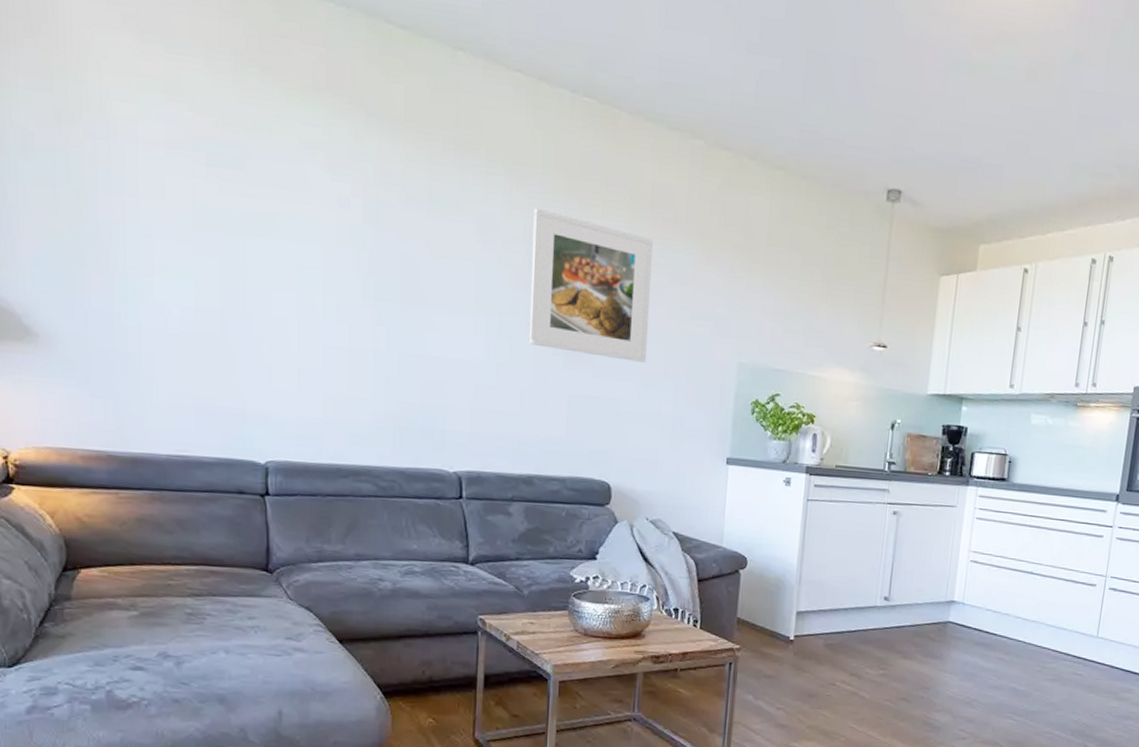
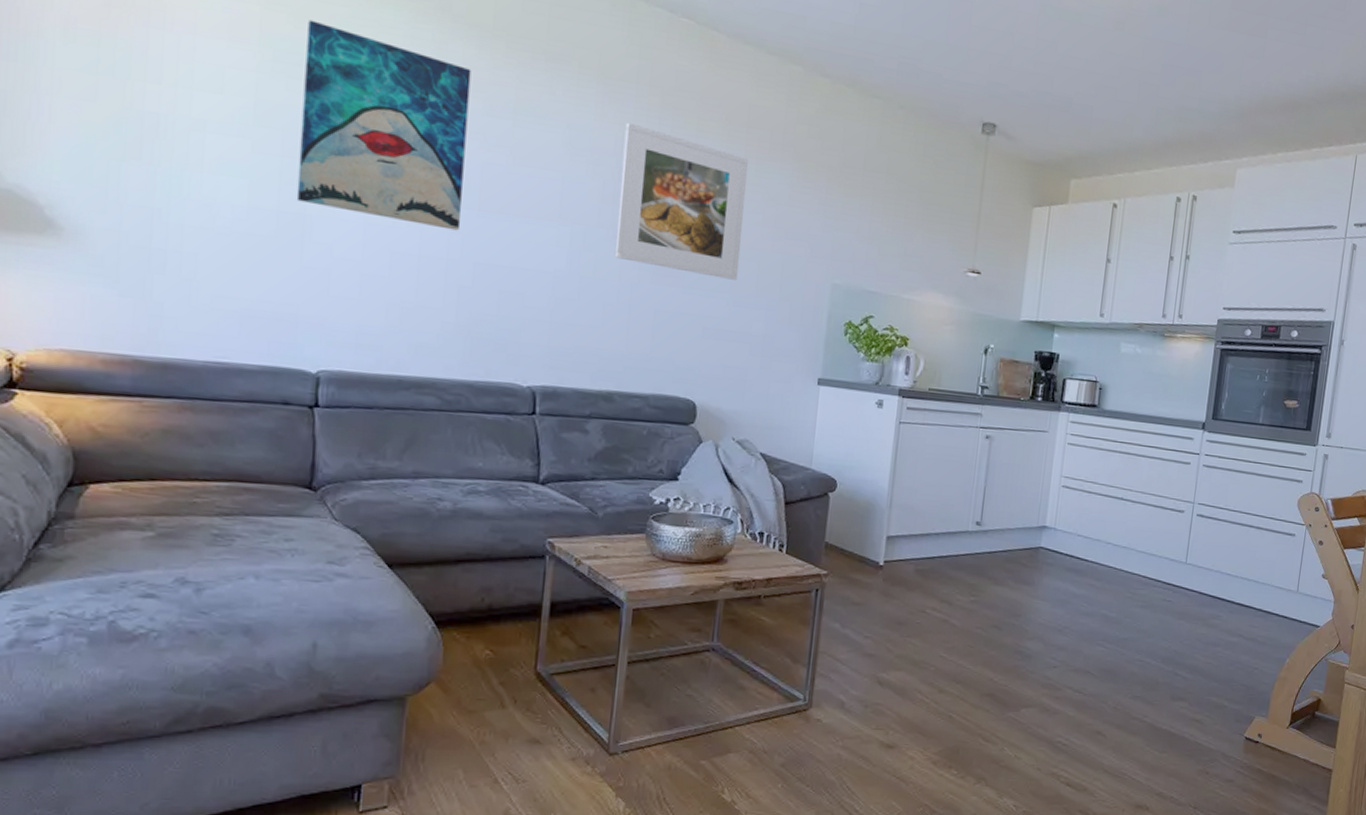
wall art: none [236,122,387,324] -> present [296,19,471,231]

